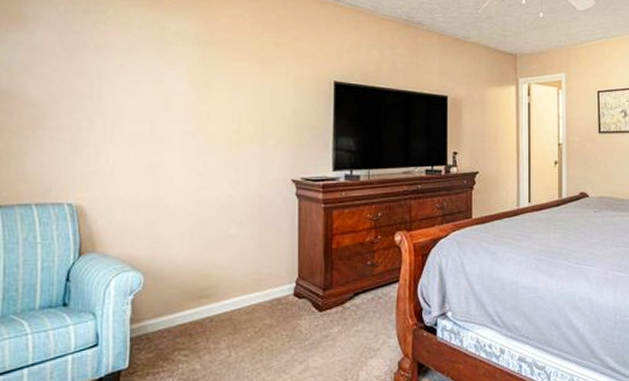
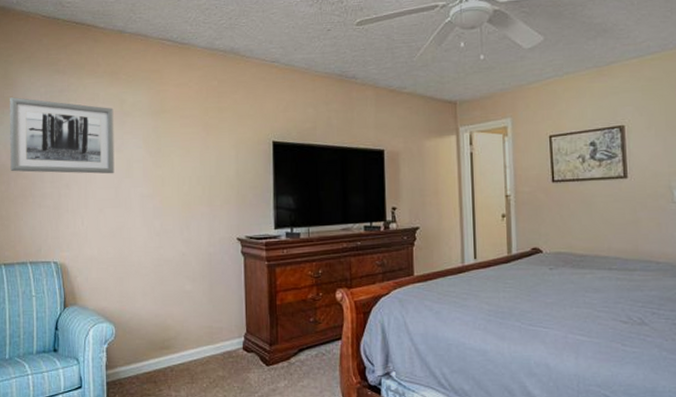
wall art: none [13,13,152,107] -> present [10,97,115,174]

